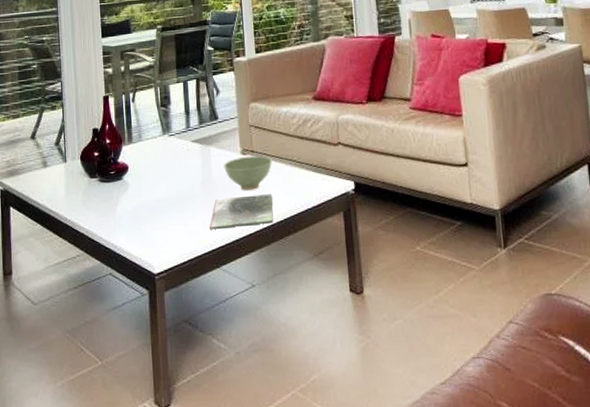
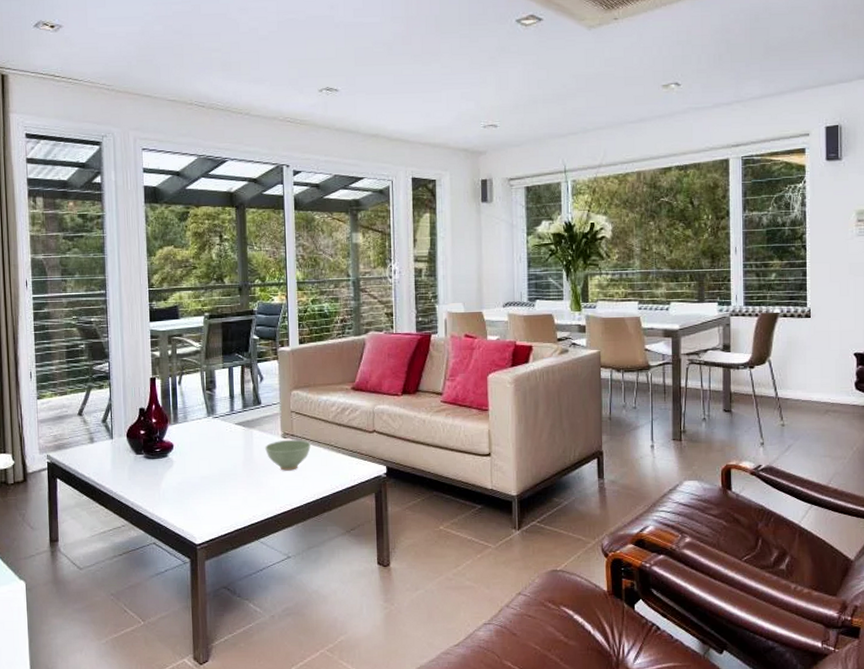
magazine: present [209,194,274,229] -> none [250,475,310,505]

